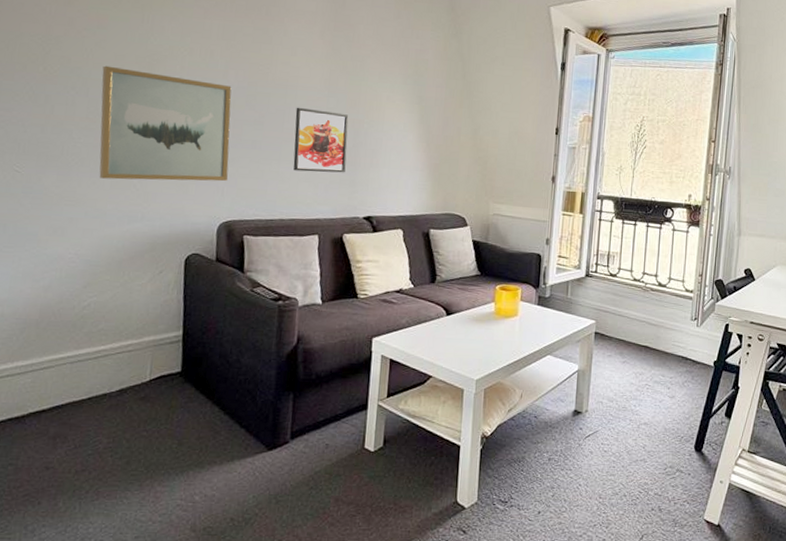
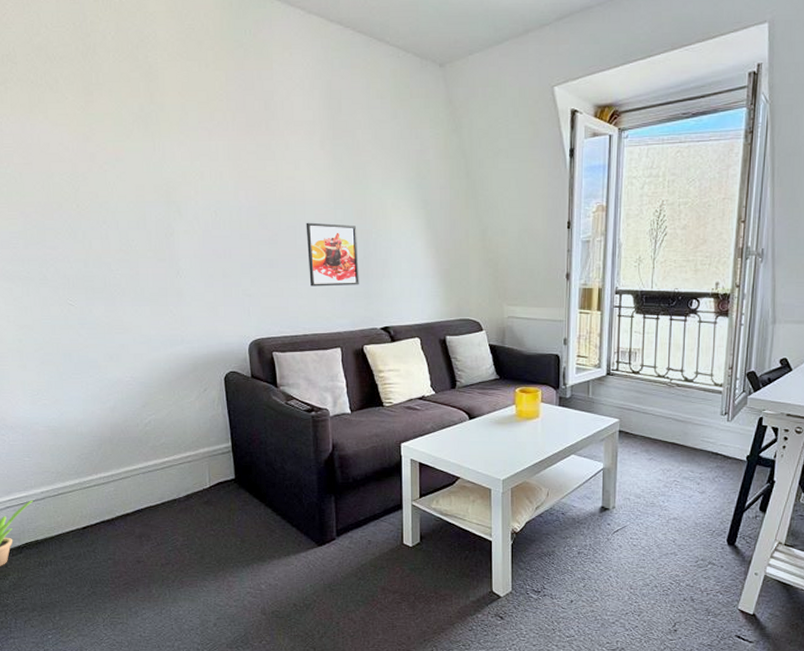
wall art: present [99,65,232,182] -> none [126,197,251,306]

